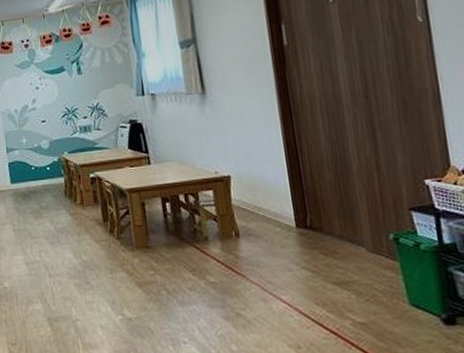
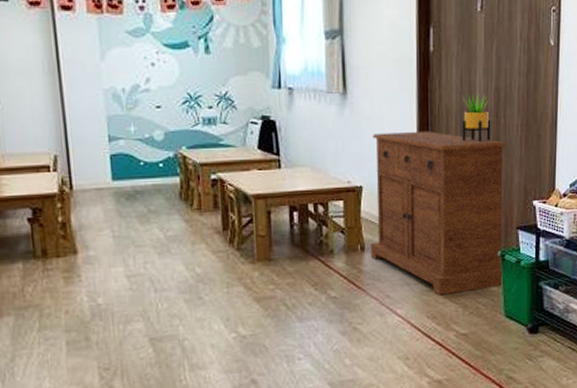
sideboard: none [235,118,400,282] -> present [371,130,505,296]
potted plant: none [326,78,364,126] -> present [462,94,491,143]

